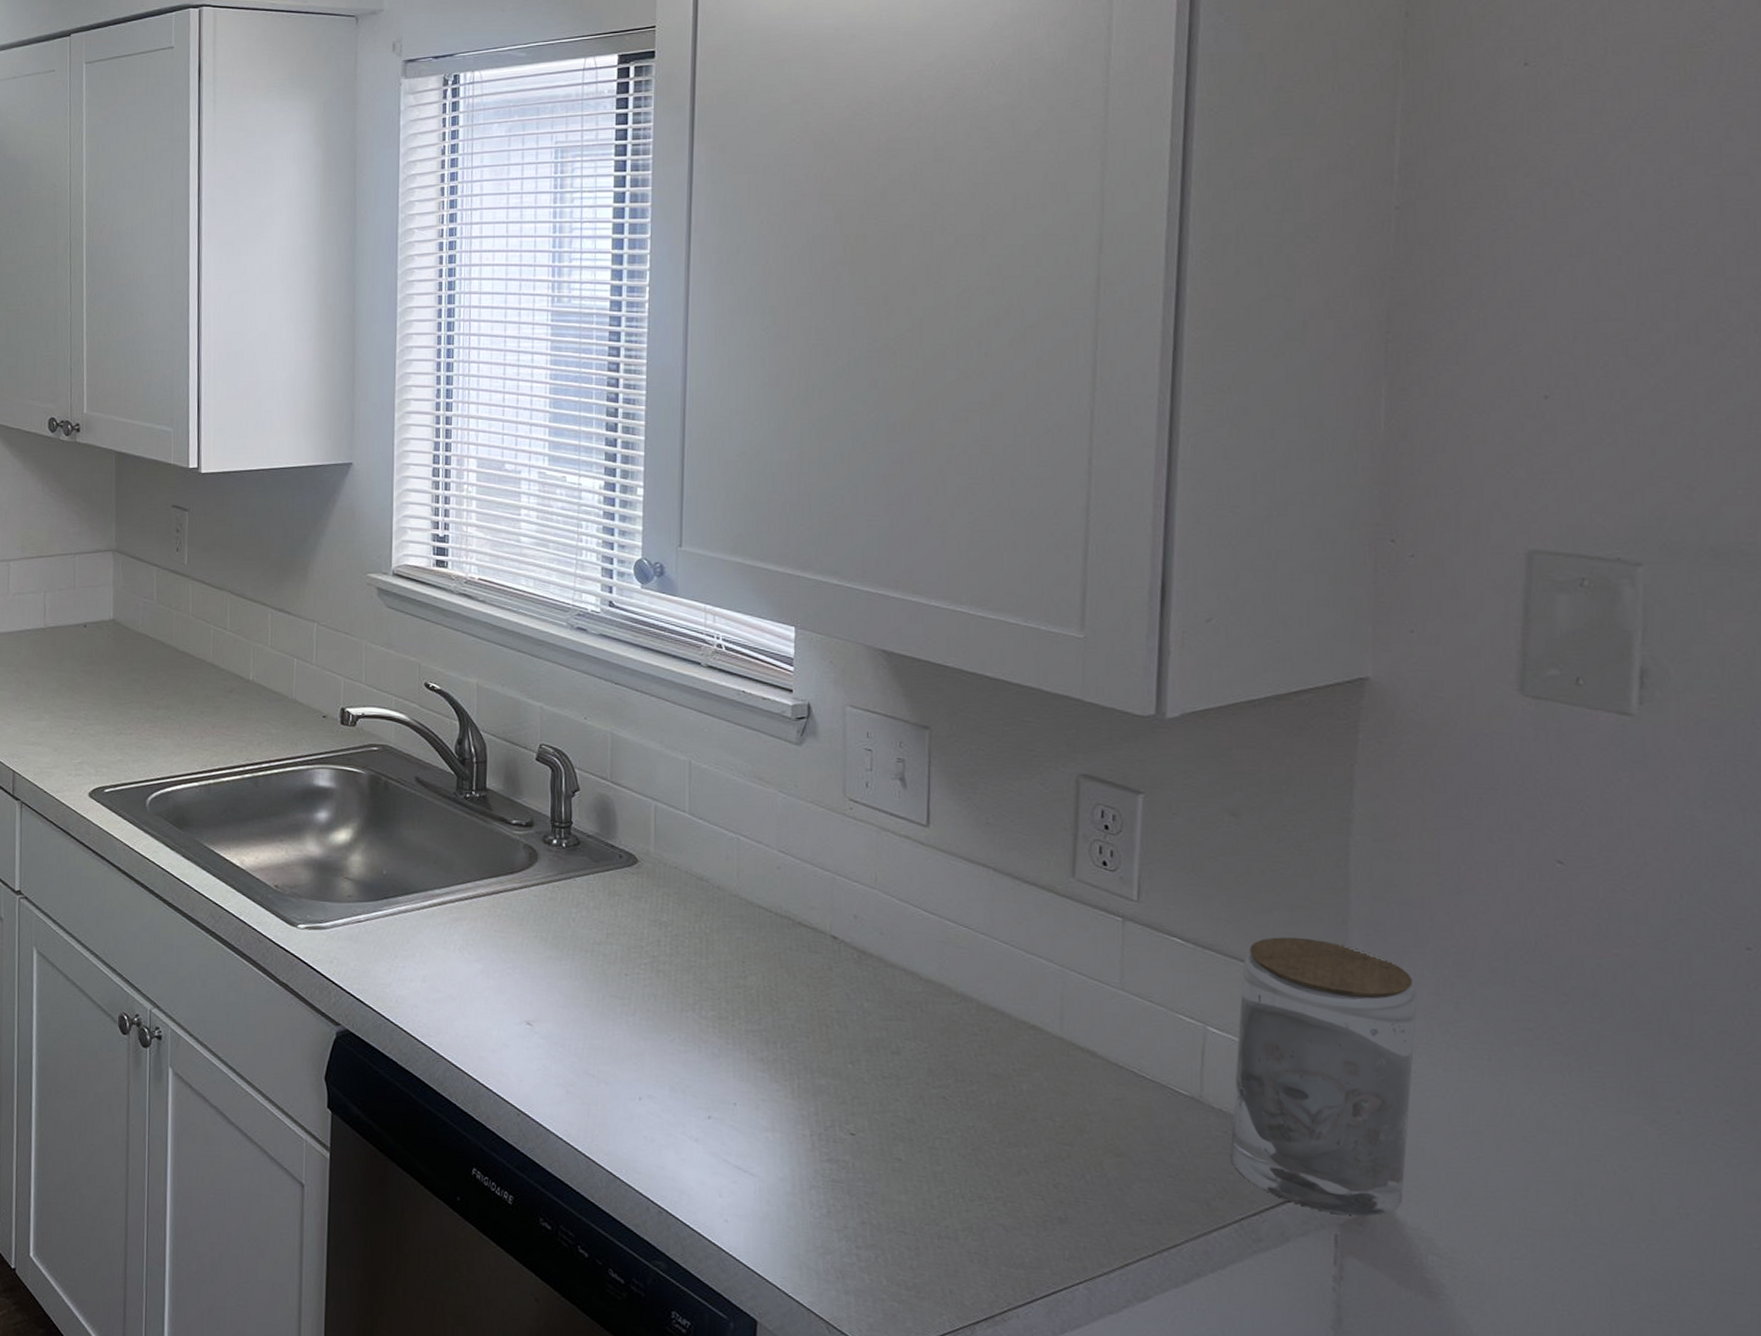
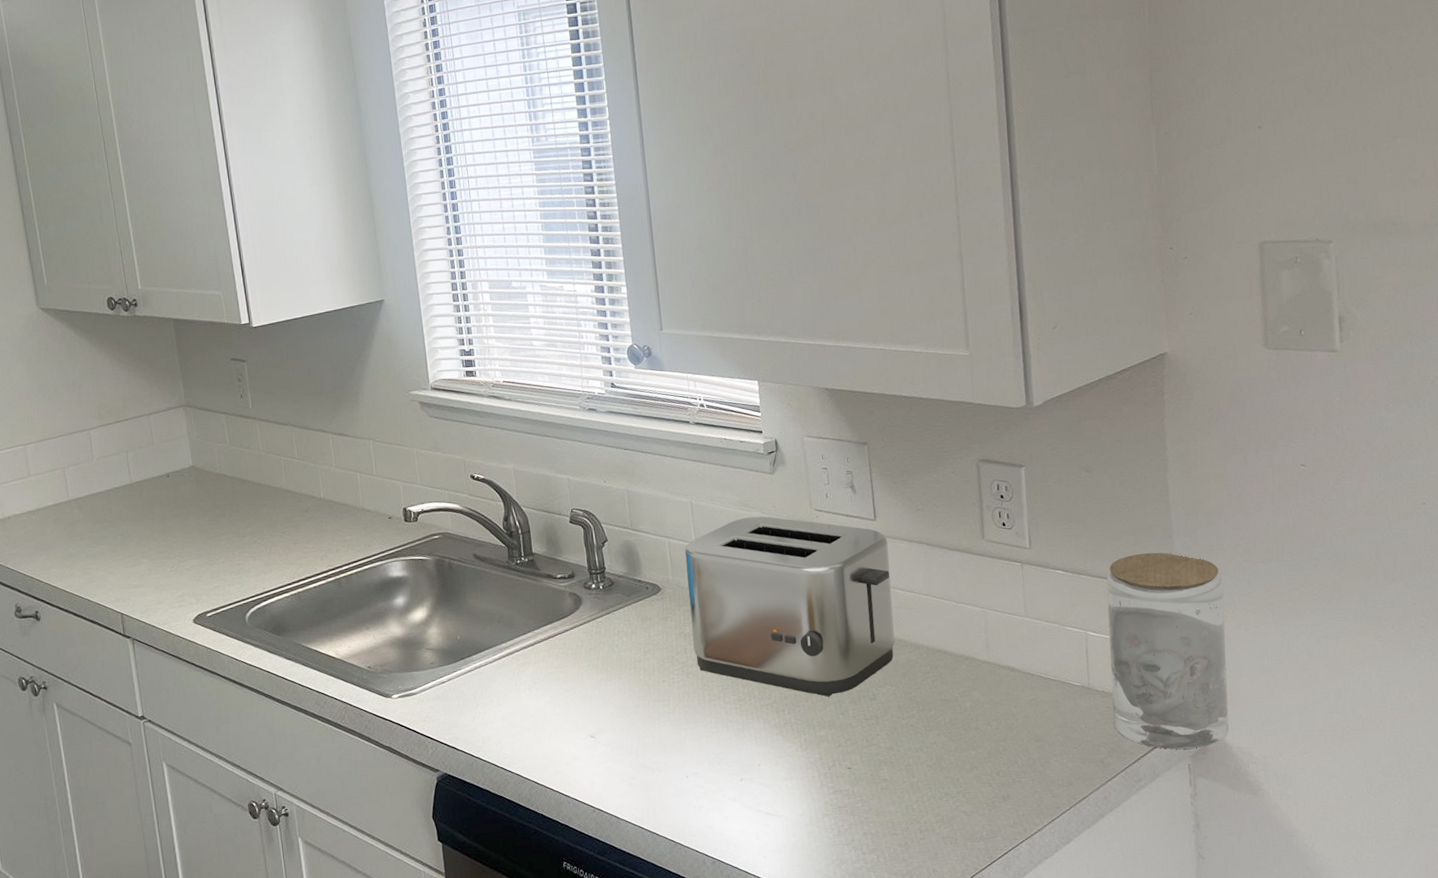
toaster: none [670,792,942,1039] -> present [685,516,895,697]

